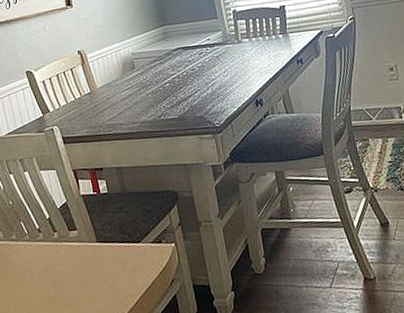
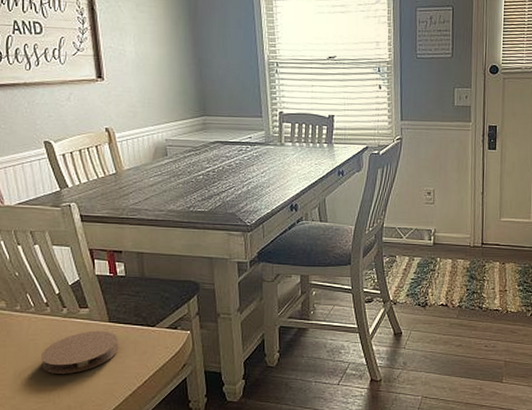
coaster: none [37,251,109,302] -> present [40,330,119,374]

